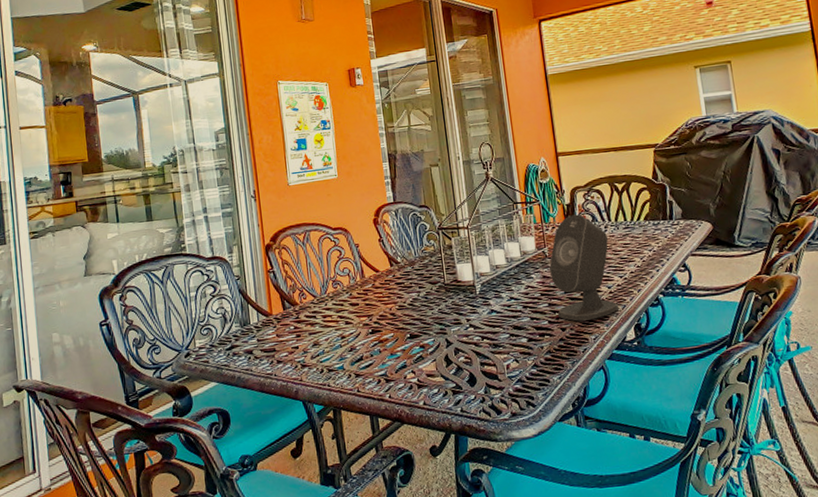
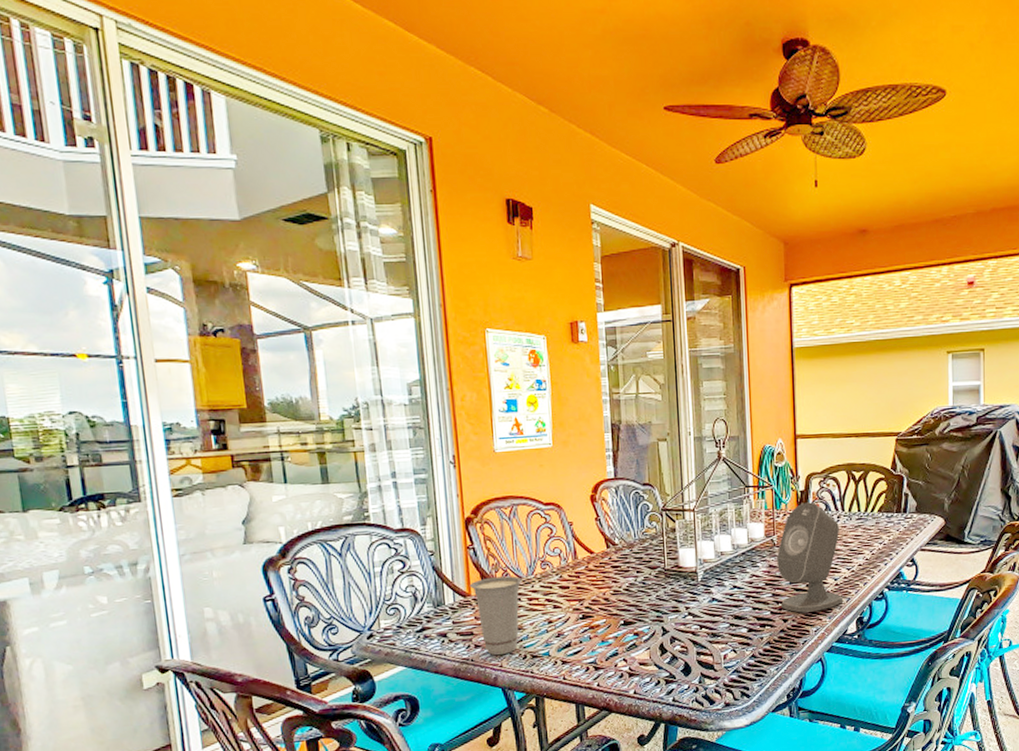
cup: none [271,295,317,370] -> present [469,576,522,656]

